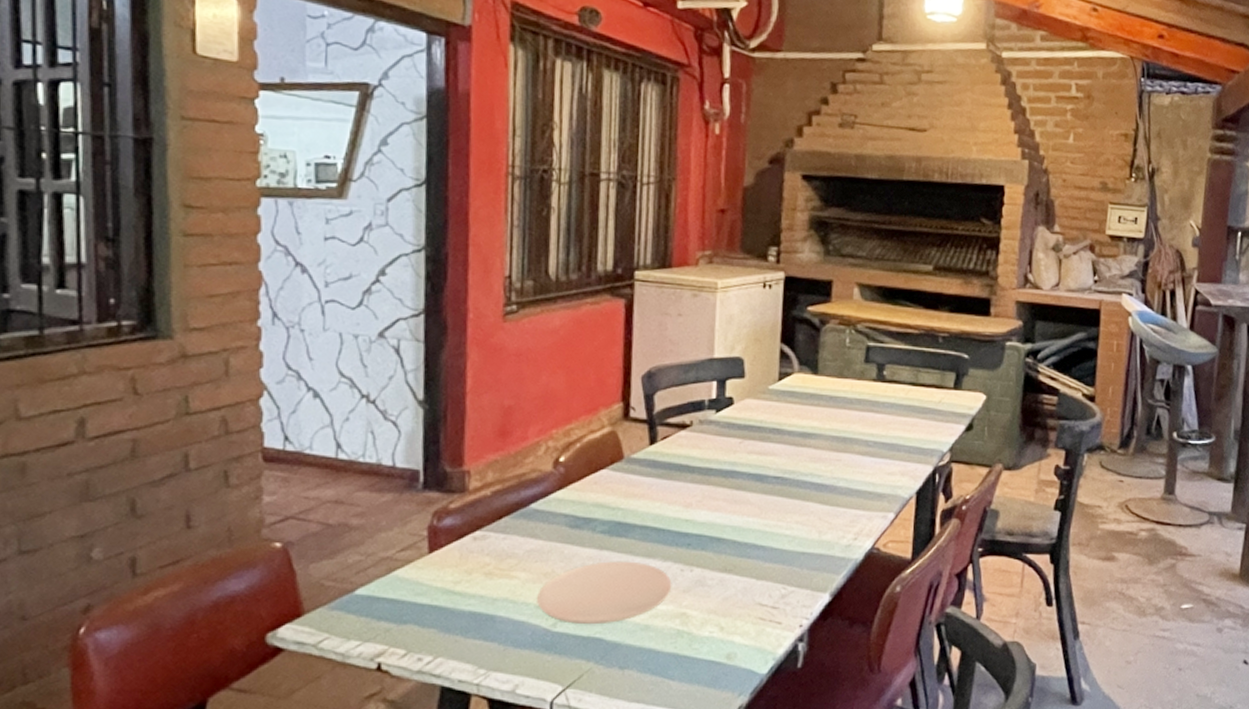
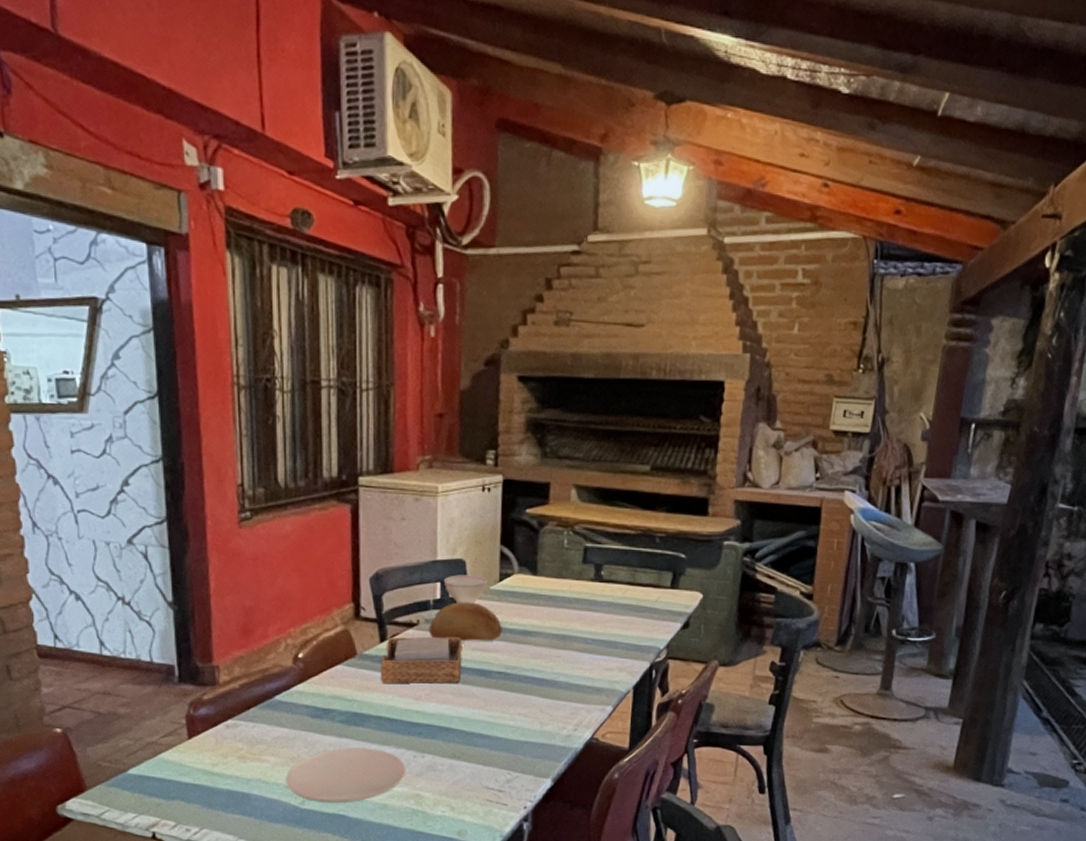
napkin holder: none [648,439,738,490] -> present [380,637,462,684]
bread: none [702,402,780,444] -> present [428,602,502,641]
bowl: none [720,373,767,404] -> present [443,575,489,604]

